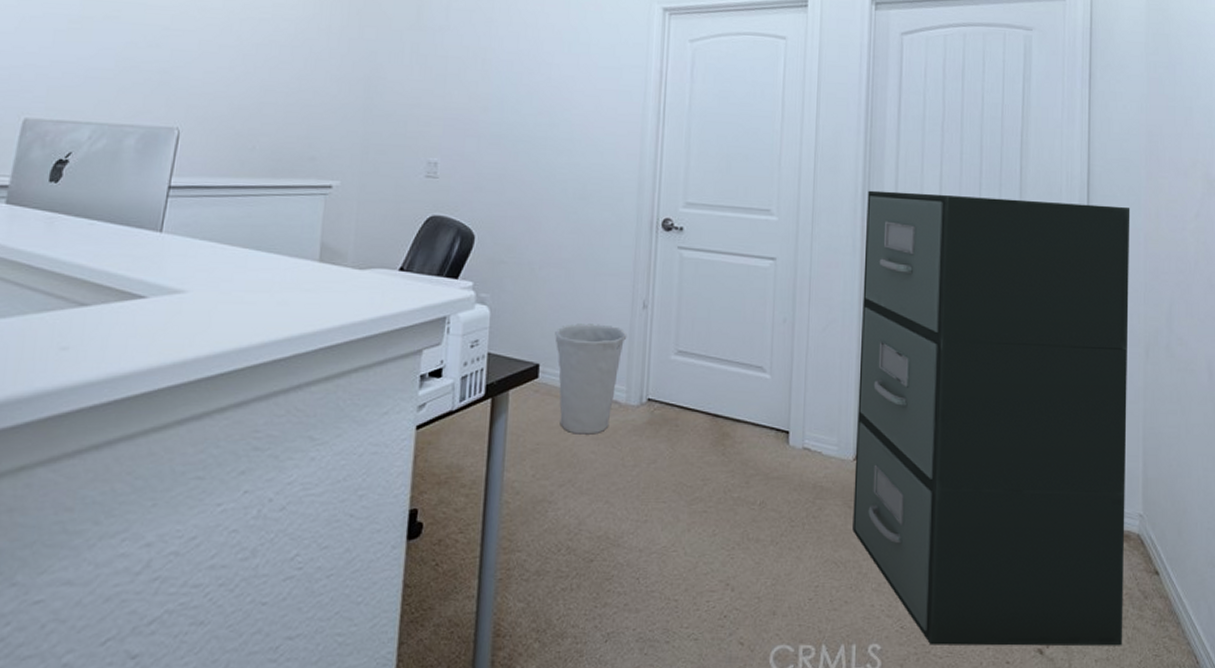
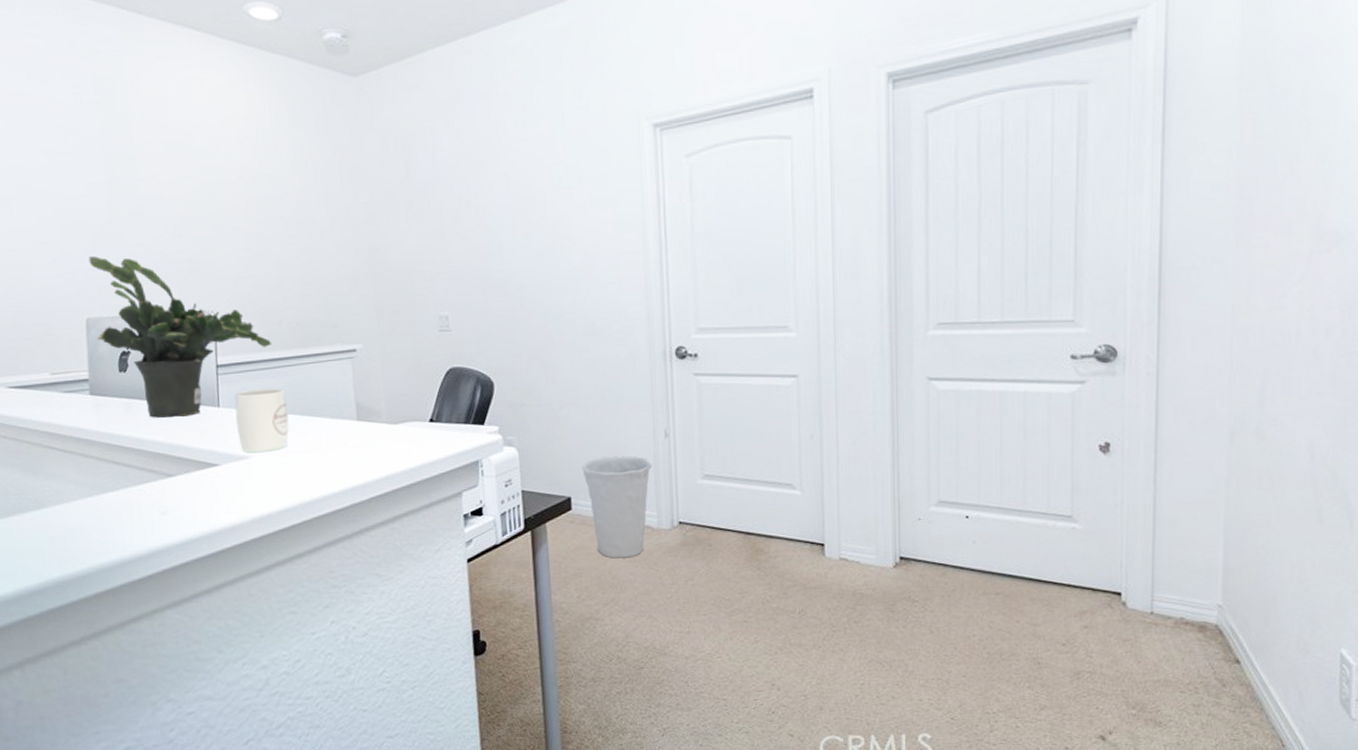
potted plant: none [32,54,239,239] -> present [88,256,272,418]
mug: none [176,216,244,288] -> present [235,388,289,453]
filing cabinet: present [853,190,1130,647] -> none [894,278,1214,734]

